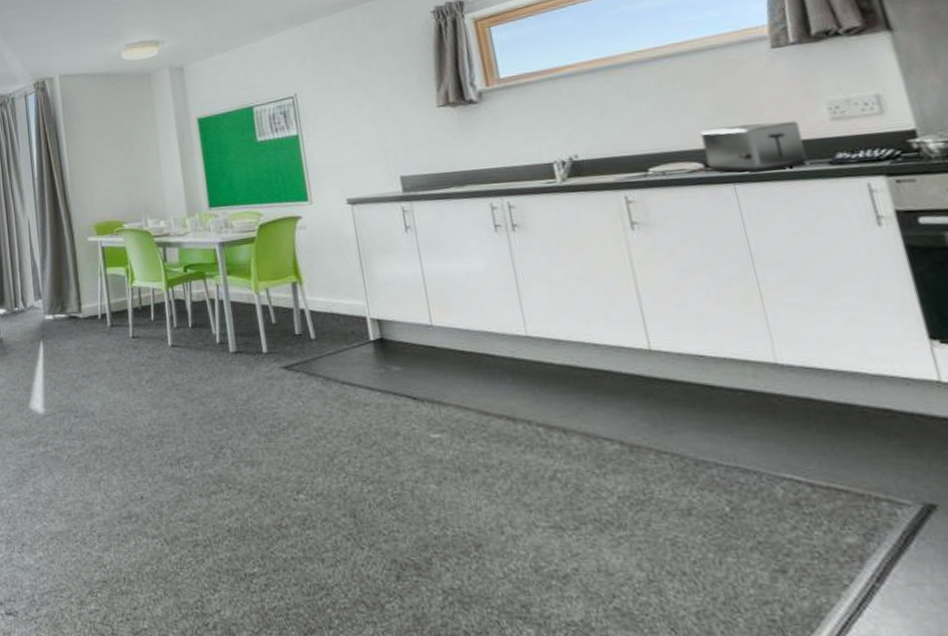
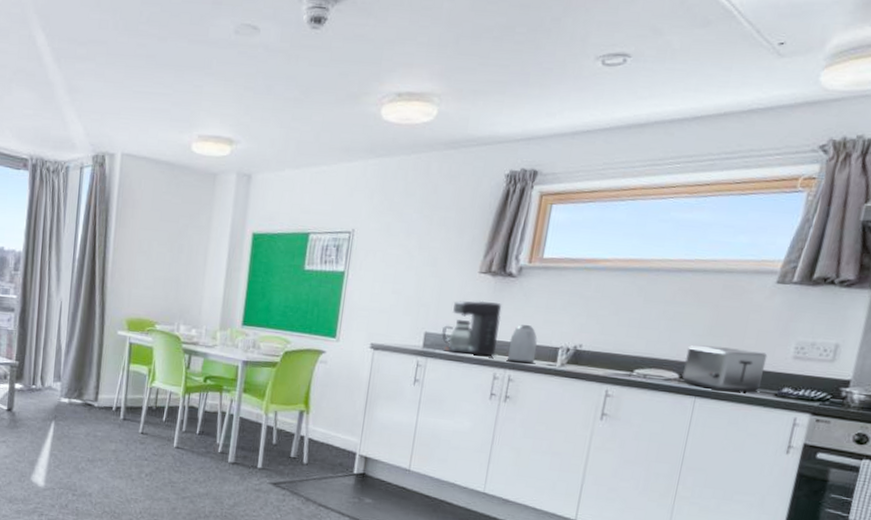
coffee maker: none [417,132,485,193] -> present [441,300,502,357]
kettle: none [495,147,532,190] -> present [507,325,538,365]

